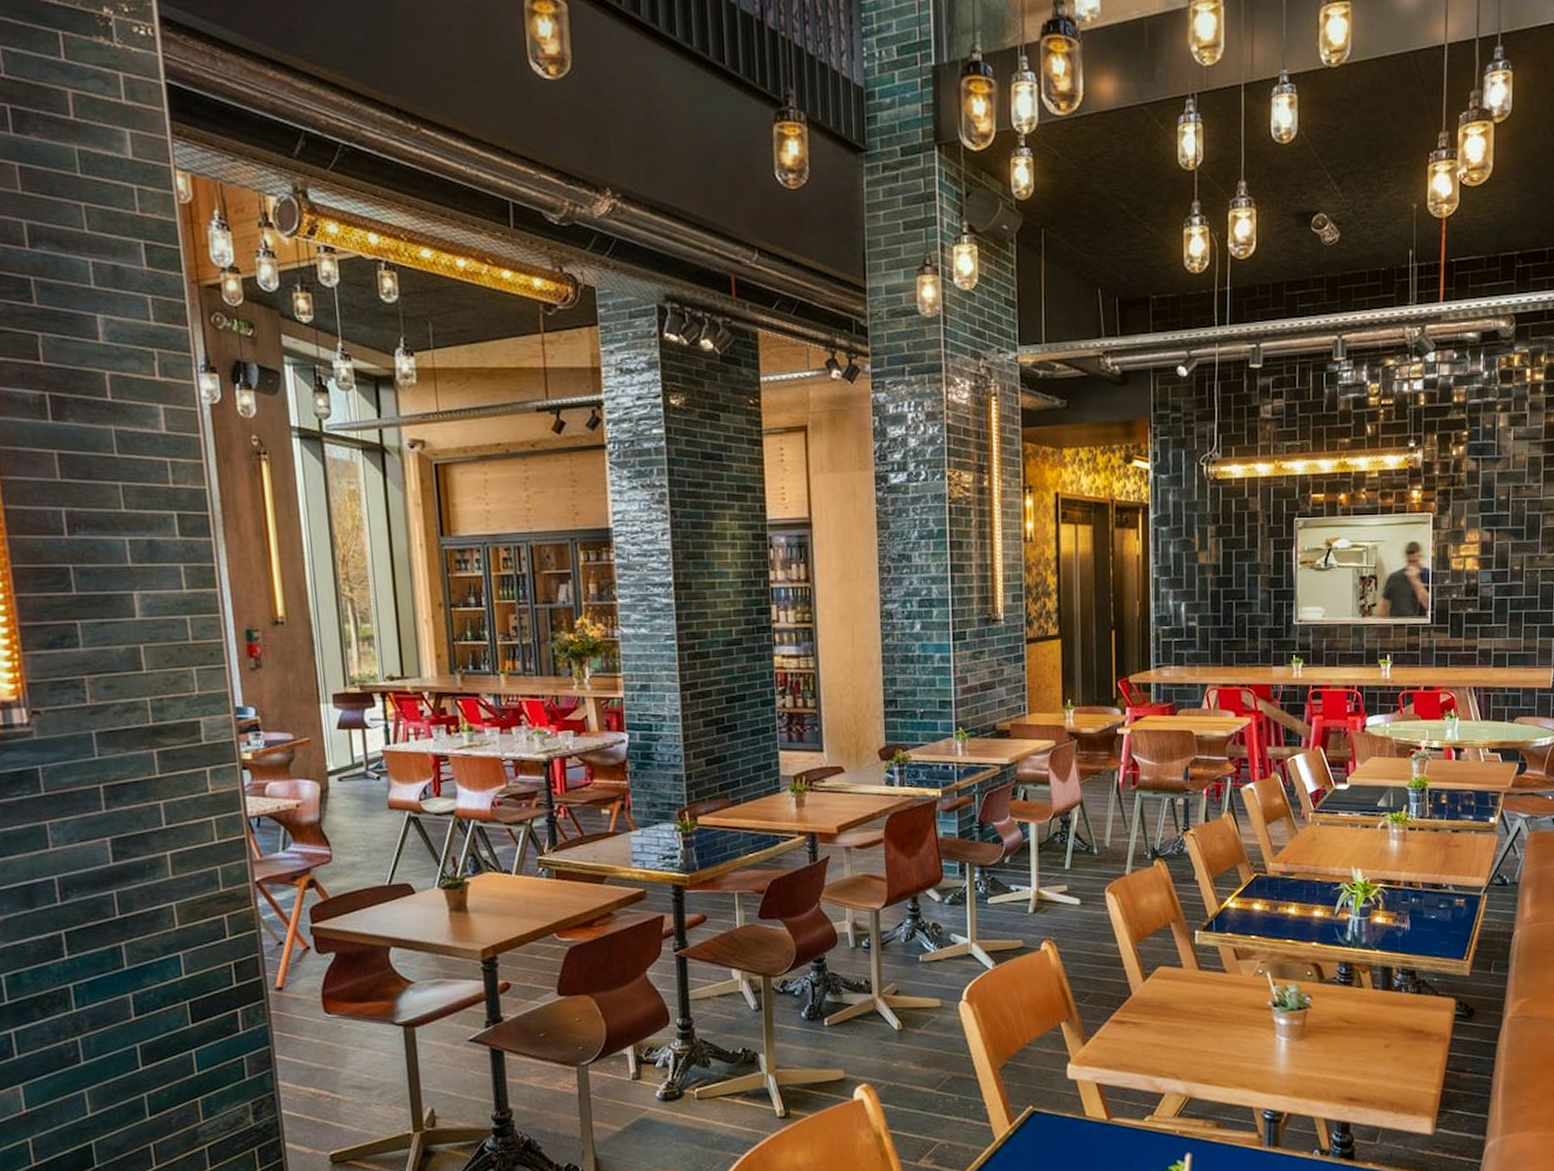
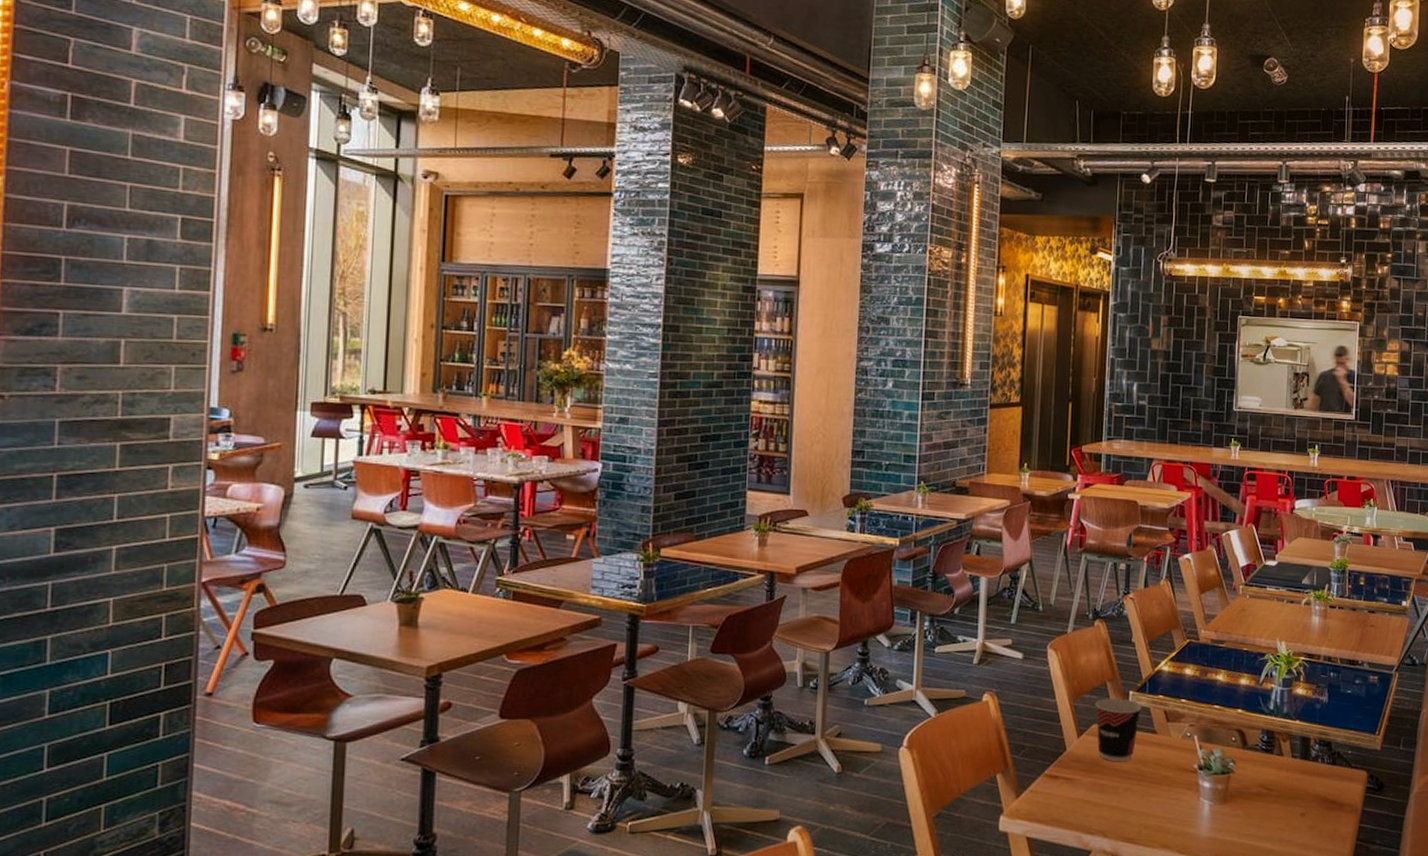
cup: none [1159,938,1210,1003] -> present [1095,698,1142,761]

